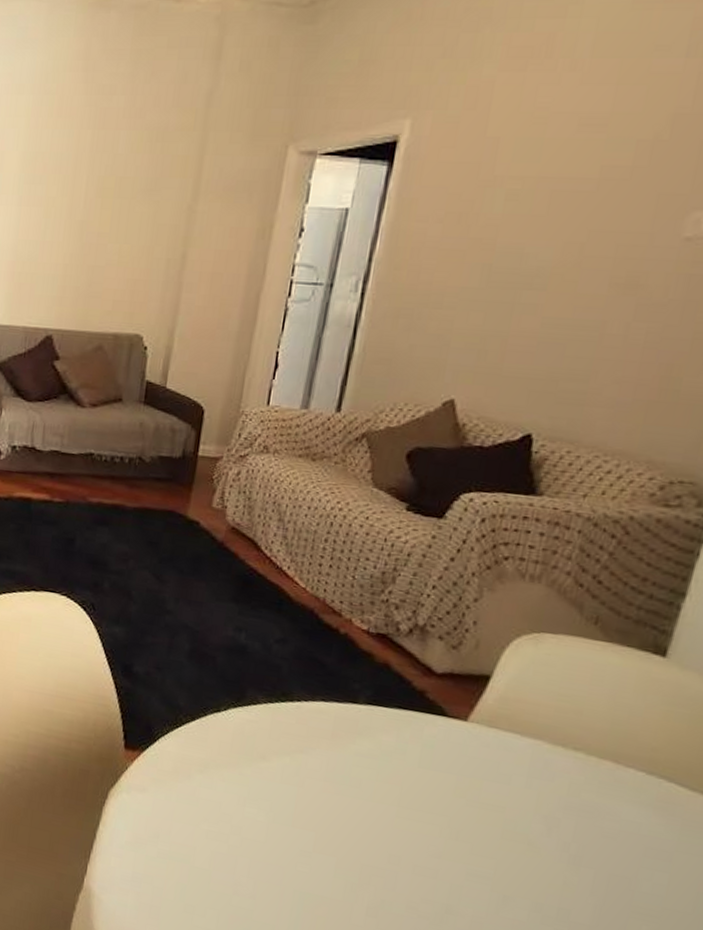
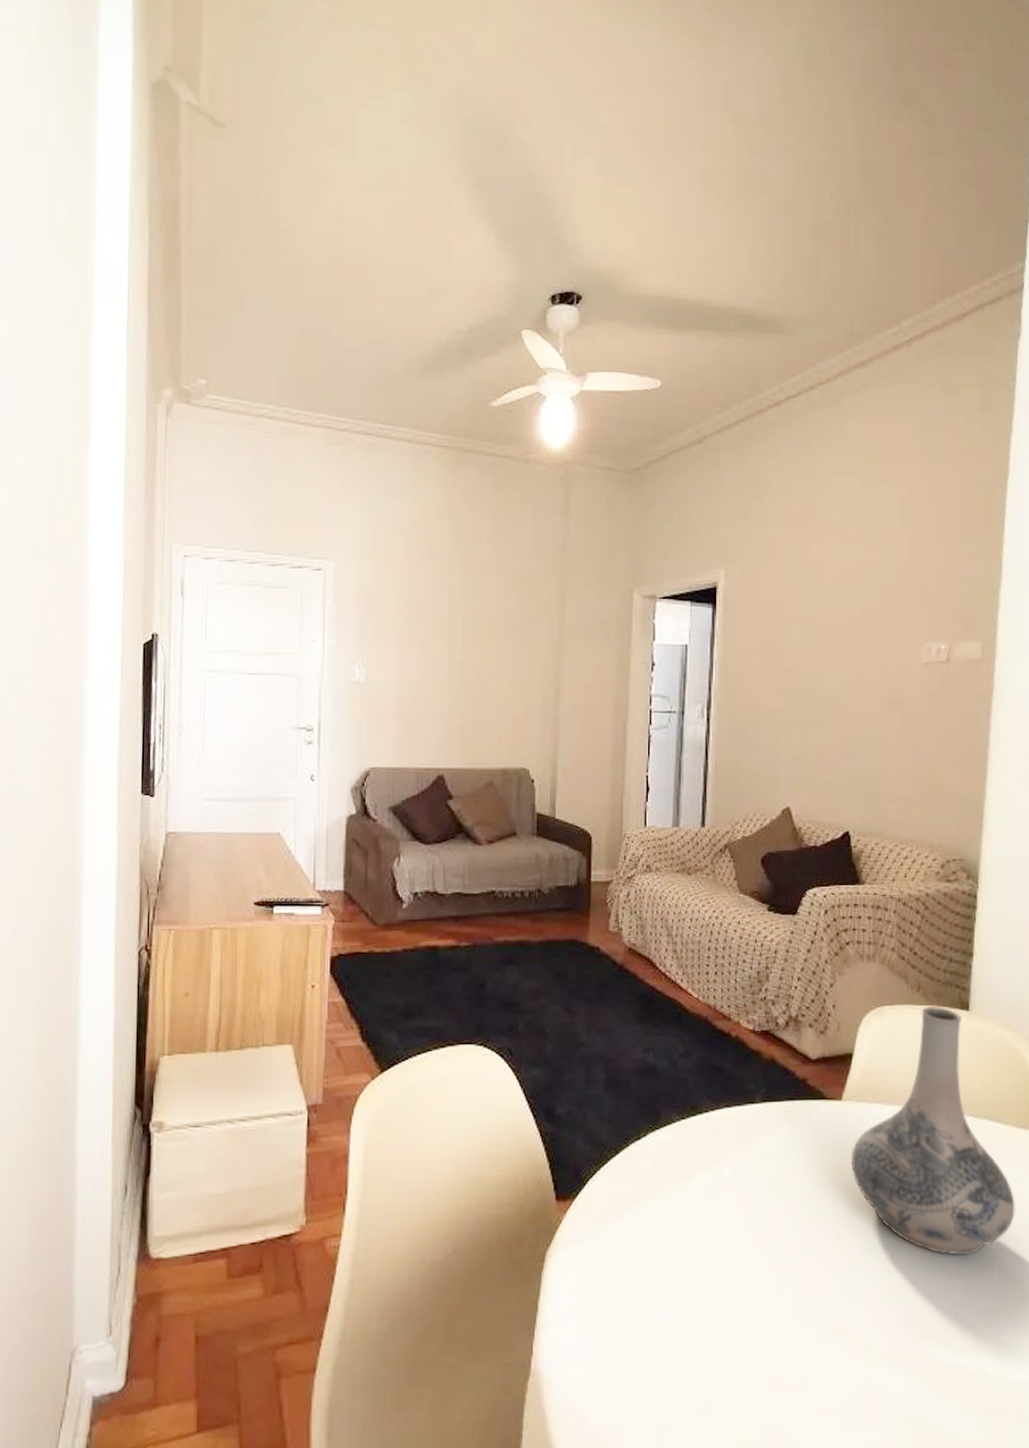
decorative vase: none [467,643,687,914] -> present [850,1005,1015,1256]

